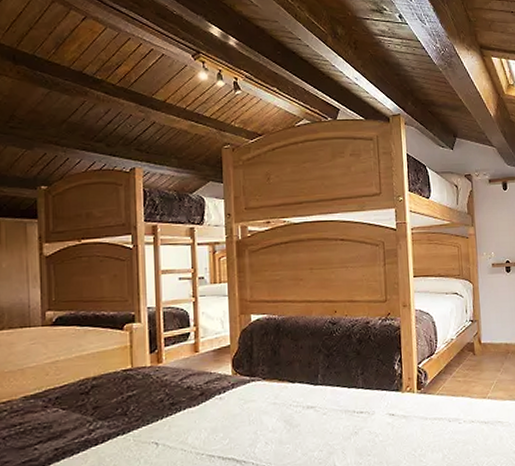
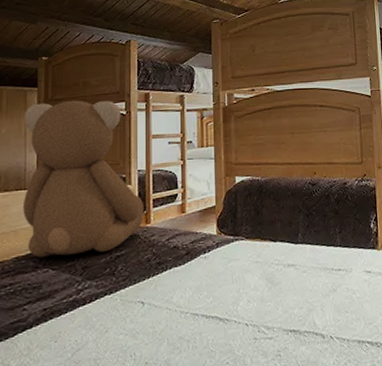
teddy bear: none [26,232,156,397] -> present [23,100,145,258]

